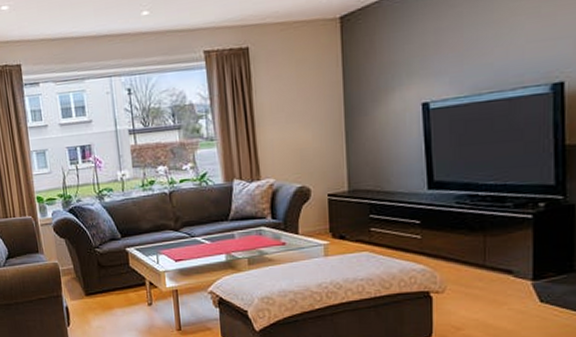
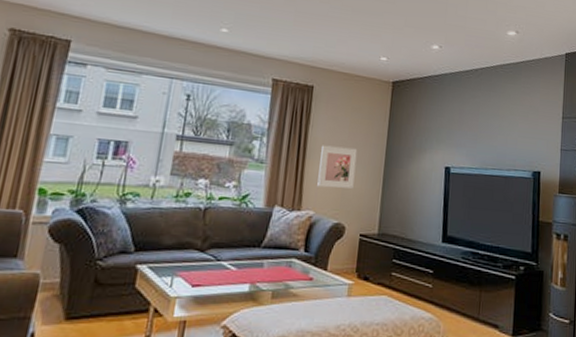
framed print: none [270,105,312,154] -> present [317,145,358,189]

